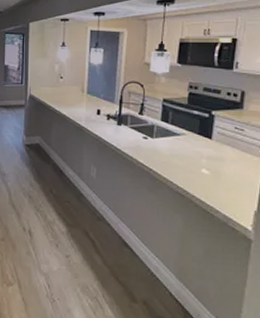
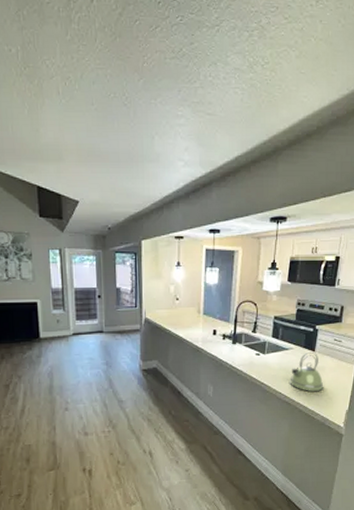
kettle: none [182,139,225,186] -> present [290,351,324,392]

